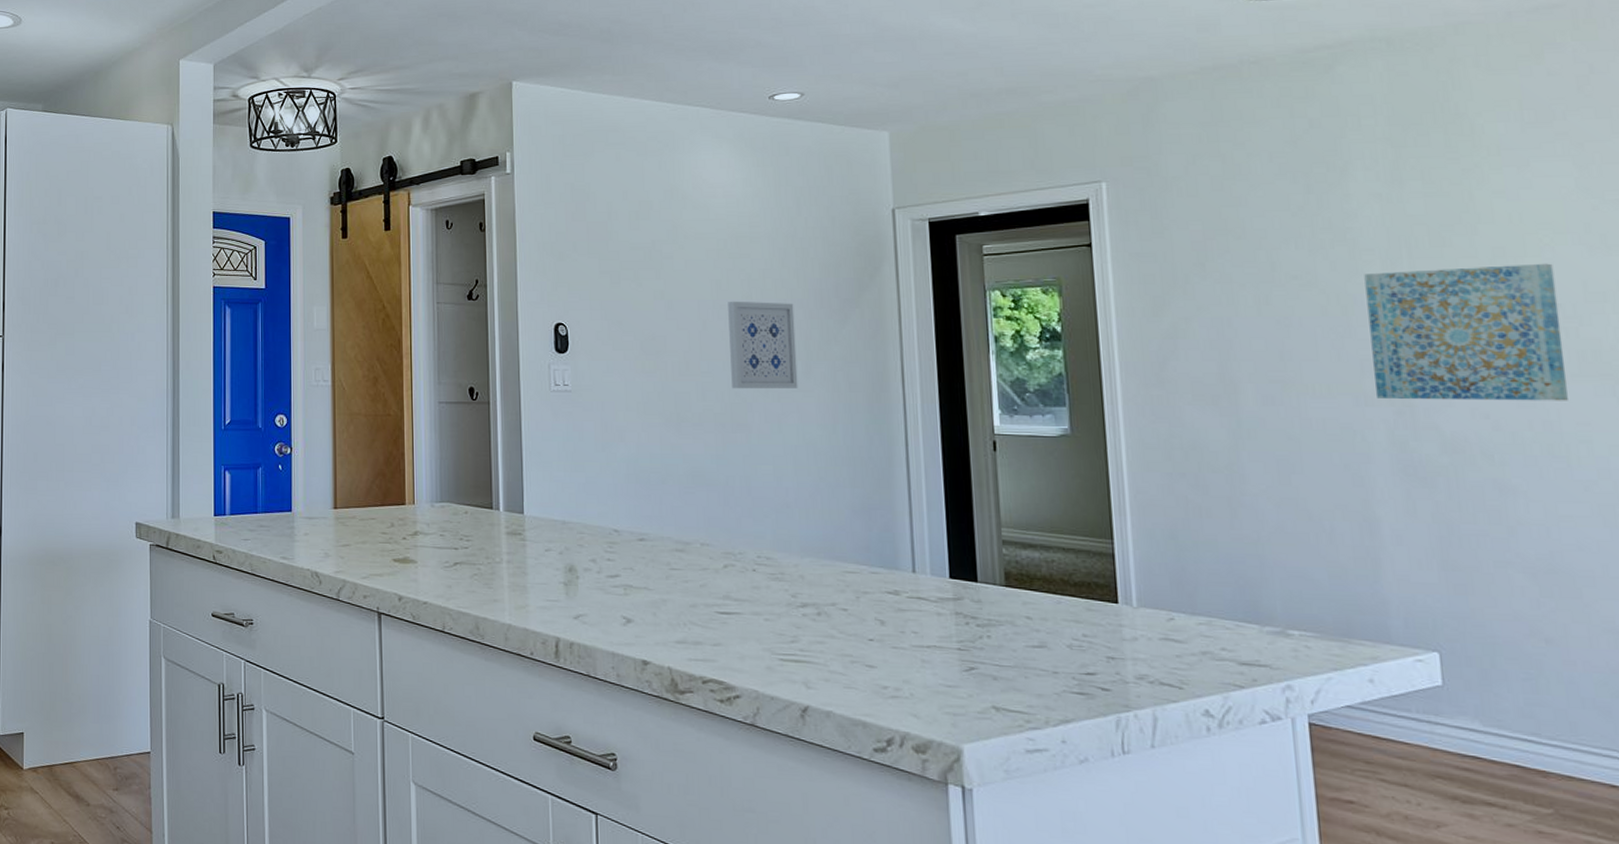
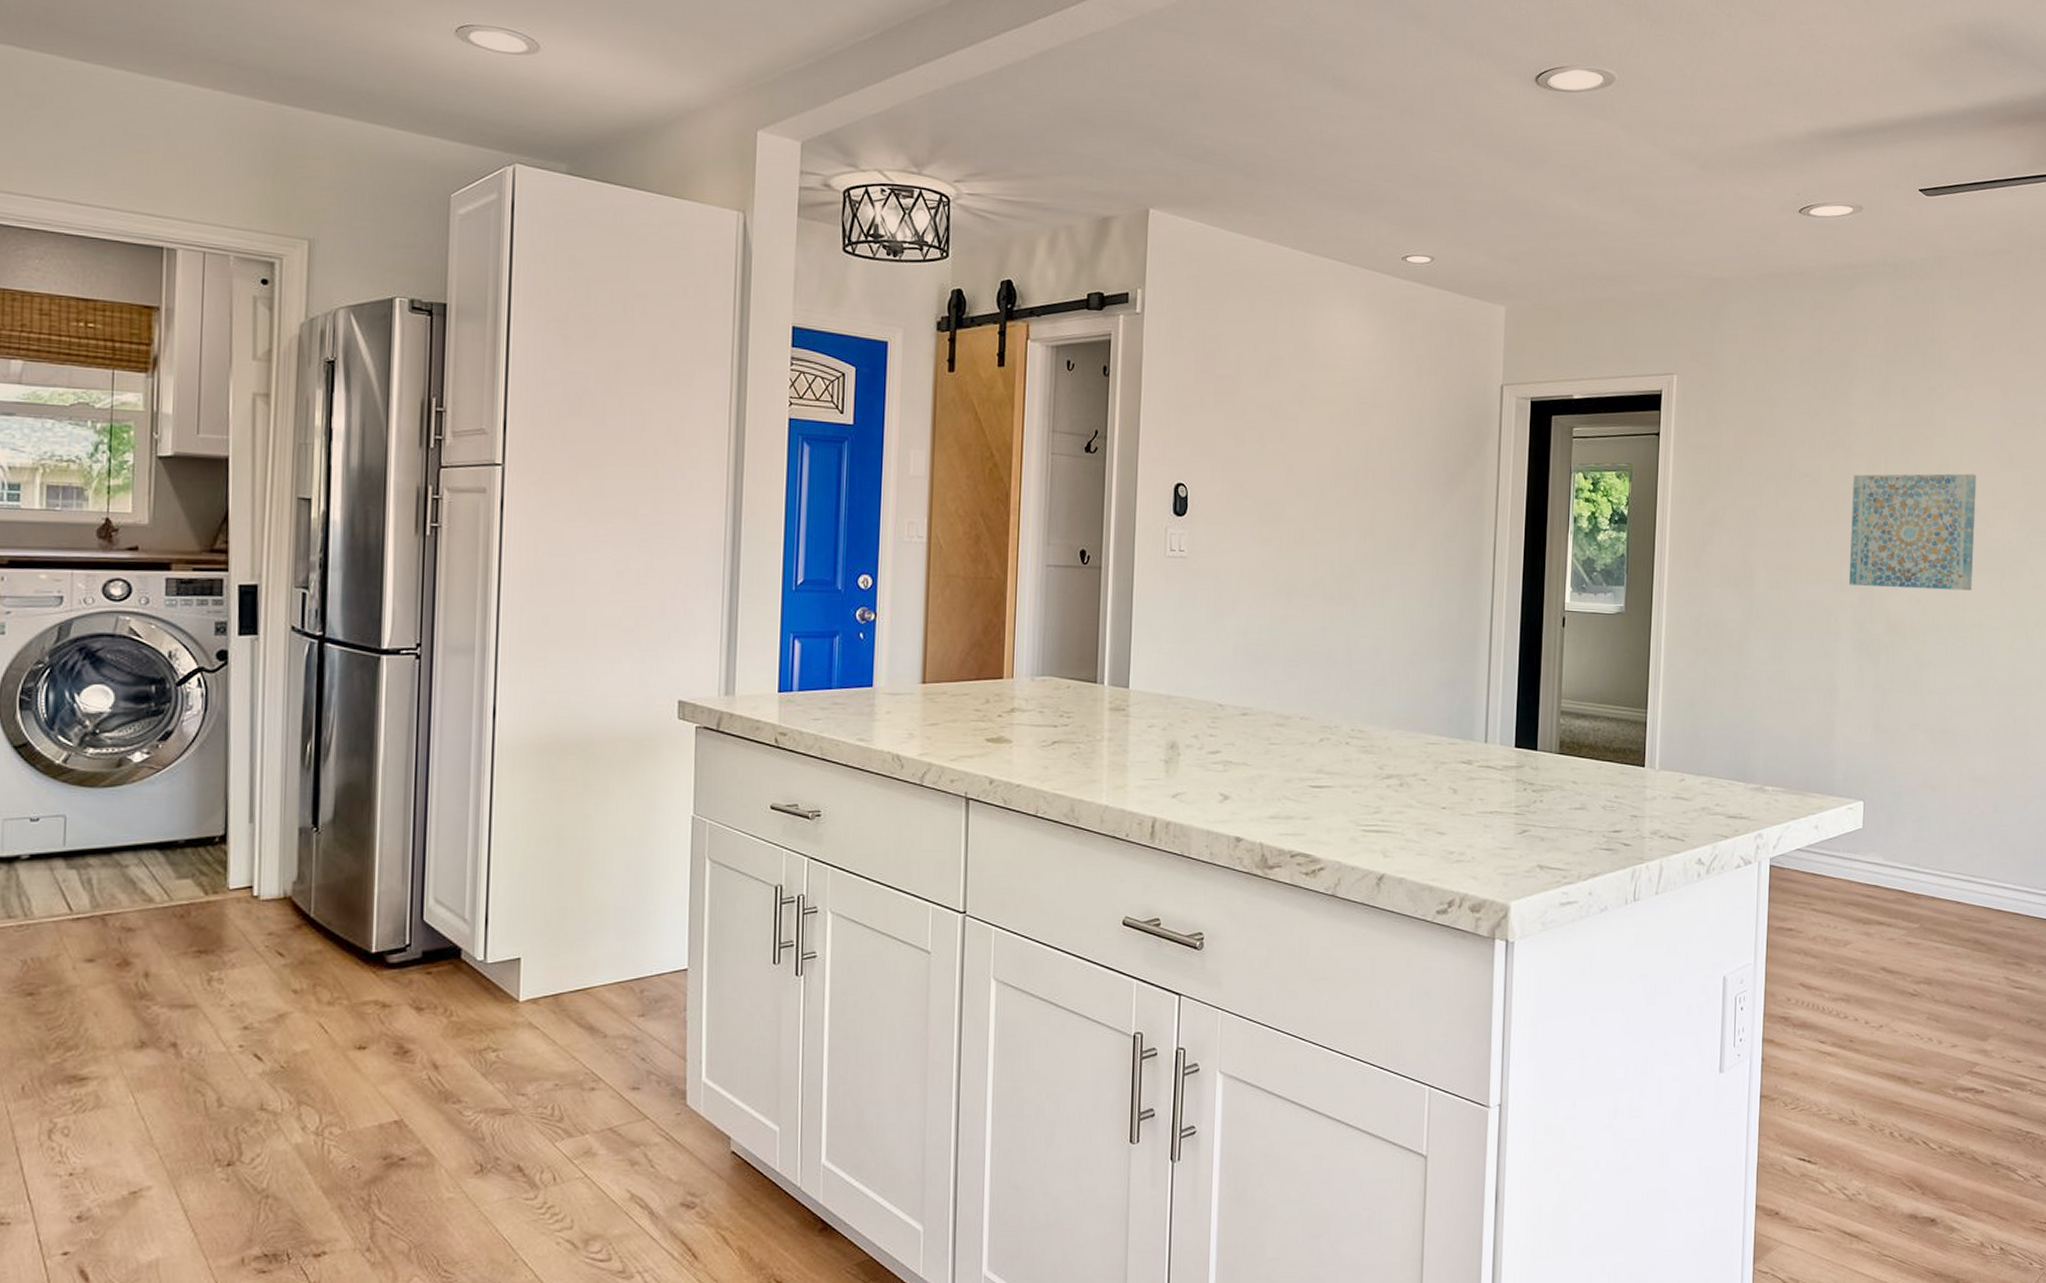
wall art: present [728,301,798,389] -> none [1342,469,1406,561]

